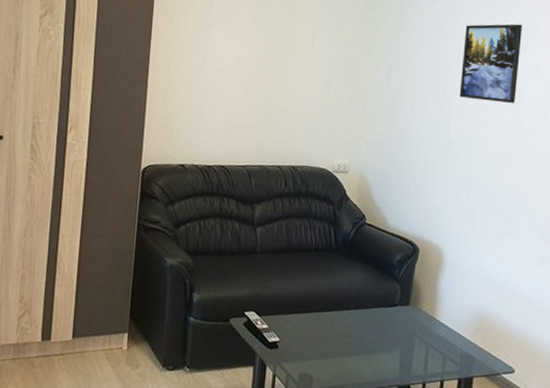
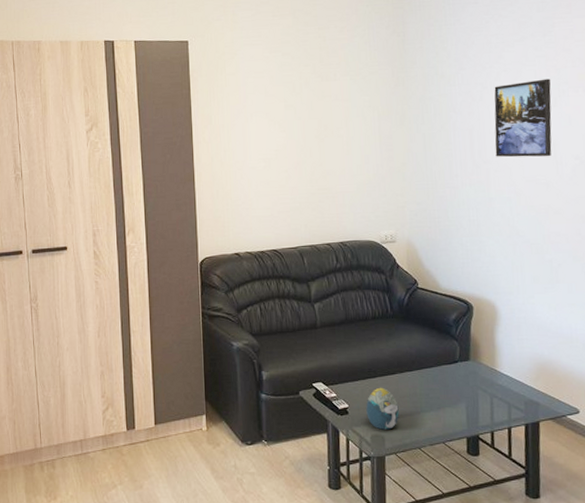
decorative egg: none [297,323,331,370] -> present [366,387,399,430]

